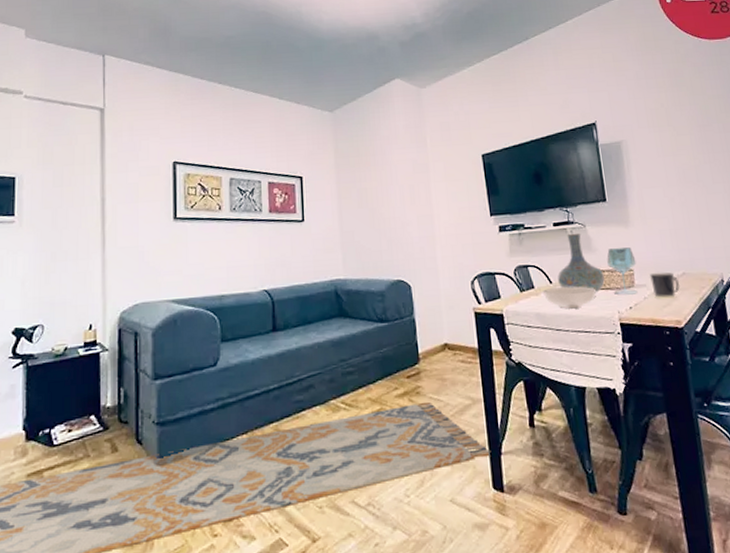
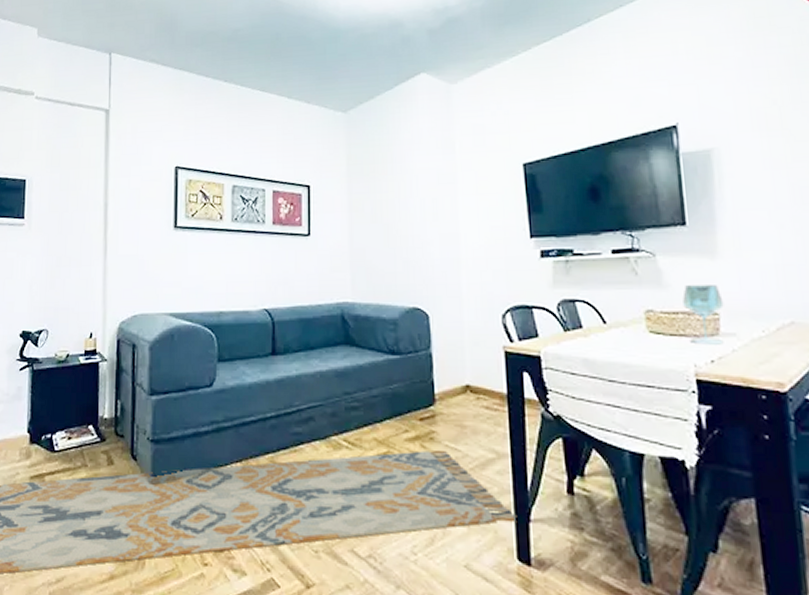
bowl: present [542,286,597,309] -> none [593,329,666,357]
vase: present [557,233,605,295] -> none [614,263,678,341]
mug: present [650,272,680,299] -> none [742,319,785,353]

